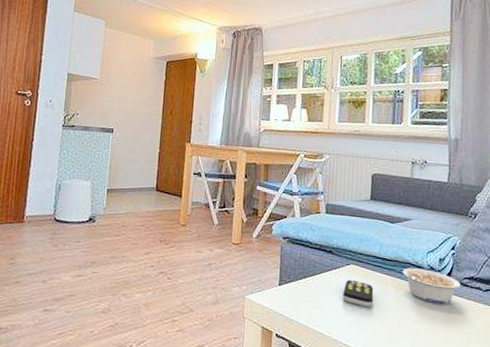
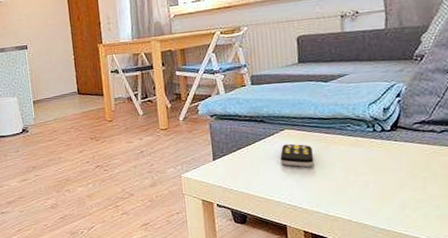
legume: present [402,268,461,304] -> none [342,121,411,153]

